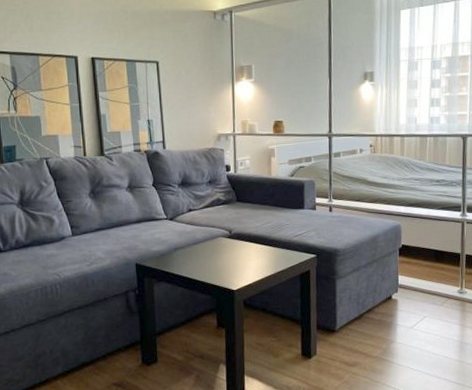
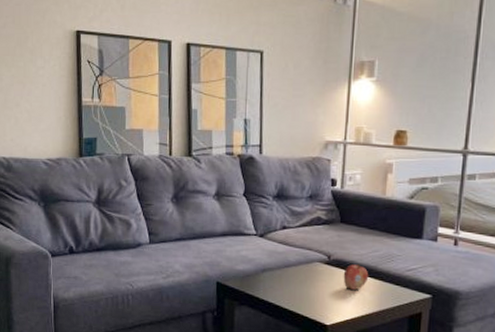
fruit: none [243,235,265,257] -> present [343,263,369,290]

